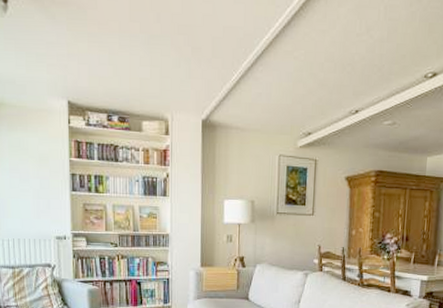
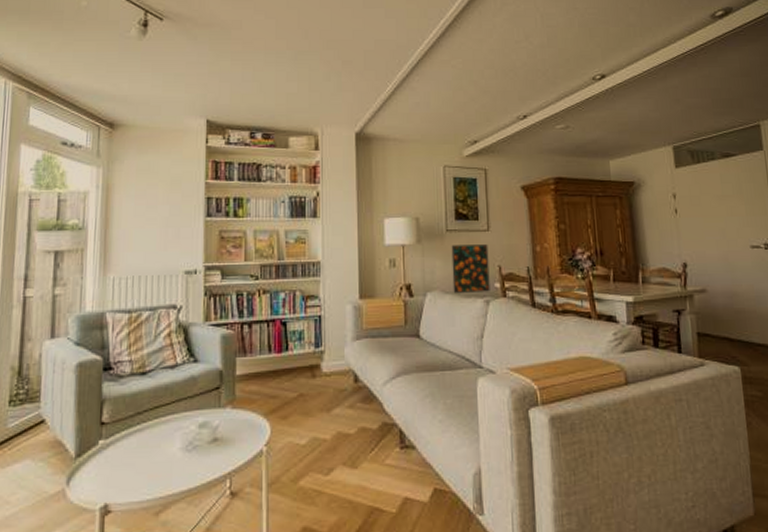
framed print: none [278,226,312,267] -> present [451,244,490,294]

